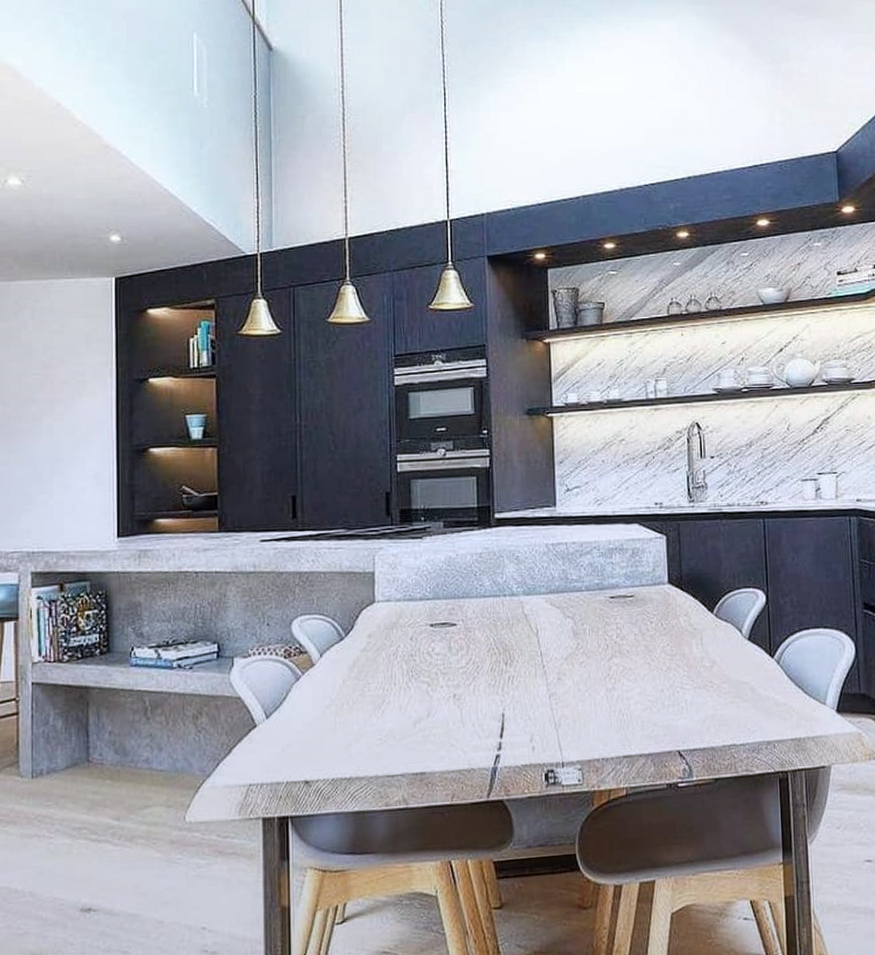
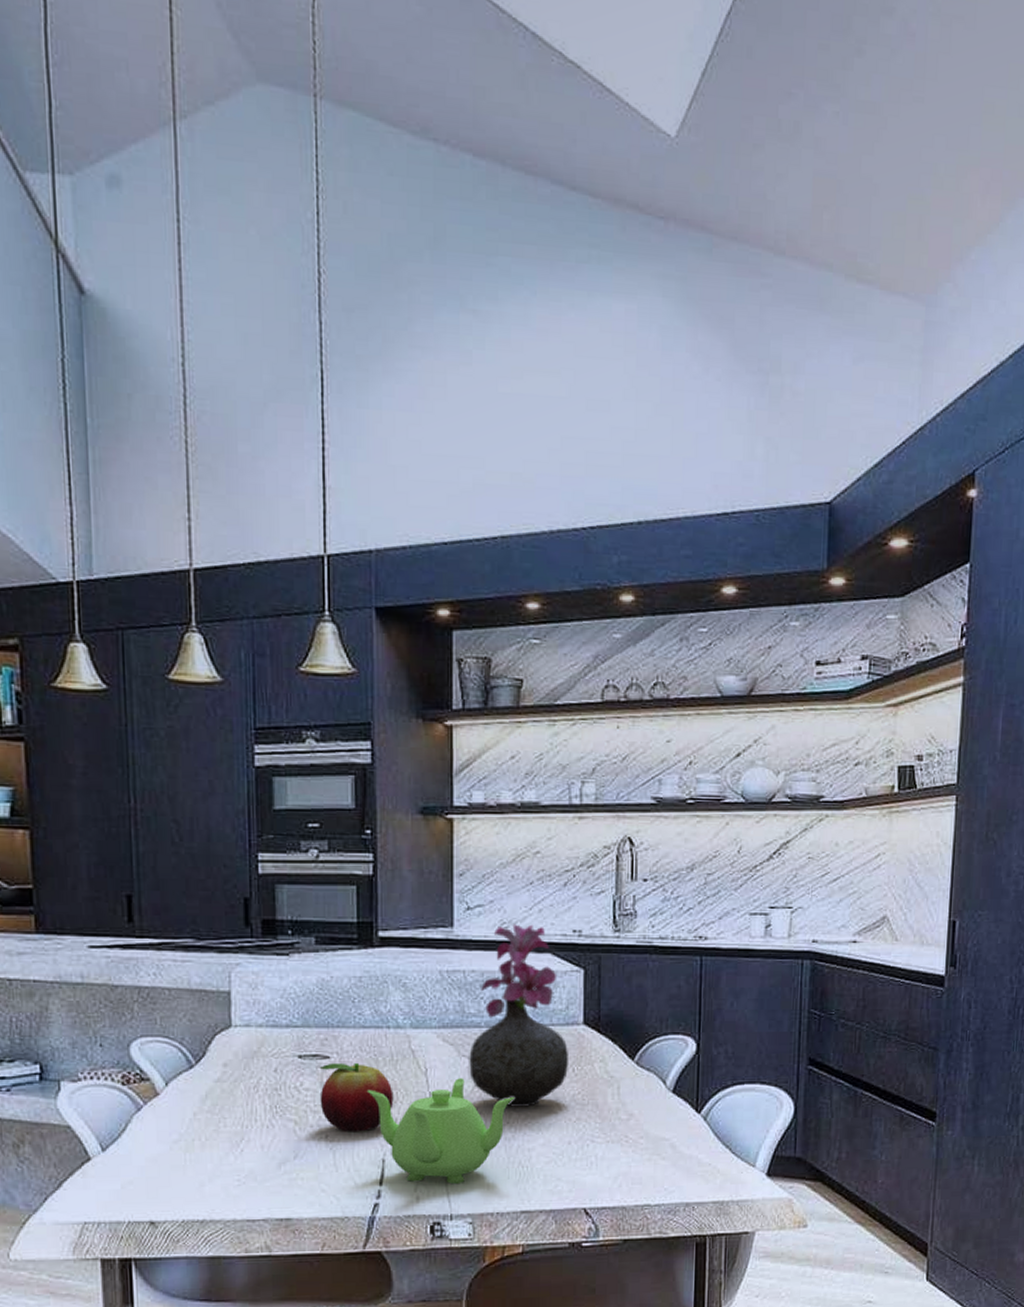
fruit: none [448,628,511,691] -> present [319,1062,394,1132]
teapot: none [487,637,613,734] -> present [366,1078,514,1185]
vase: none [573,500,657,661] -> present [469,924,568,1107]

